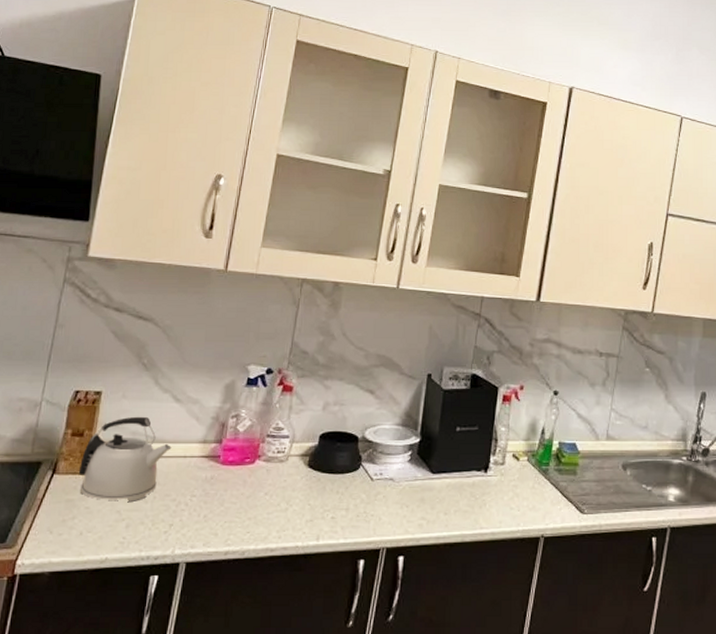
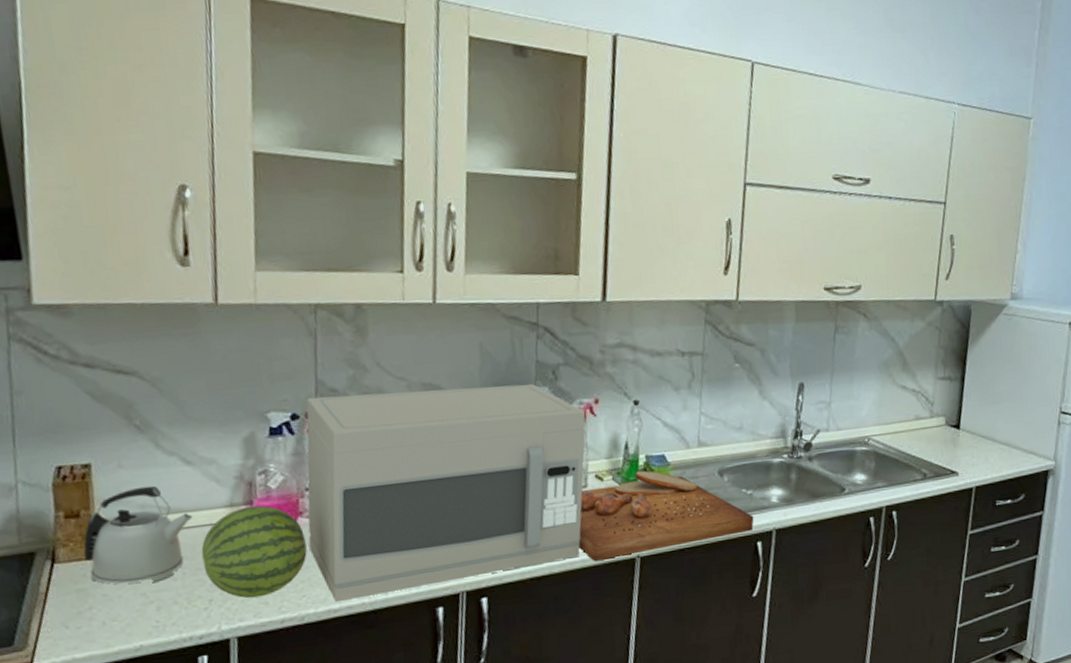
fruit: none [171,445,259,528] -> present [201,505,307,598]
microwave: none [261,356,511,542] -> present [306,384,586,603]
cutting board: none [490,456,651,536] -> present [578,471,754,562]

